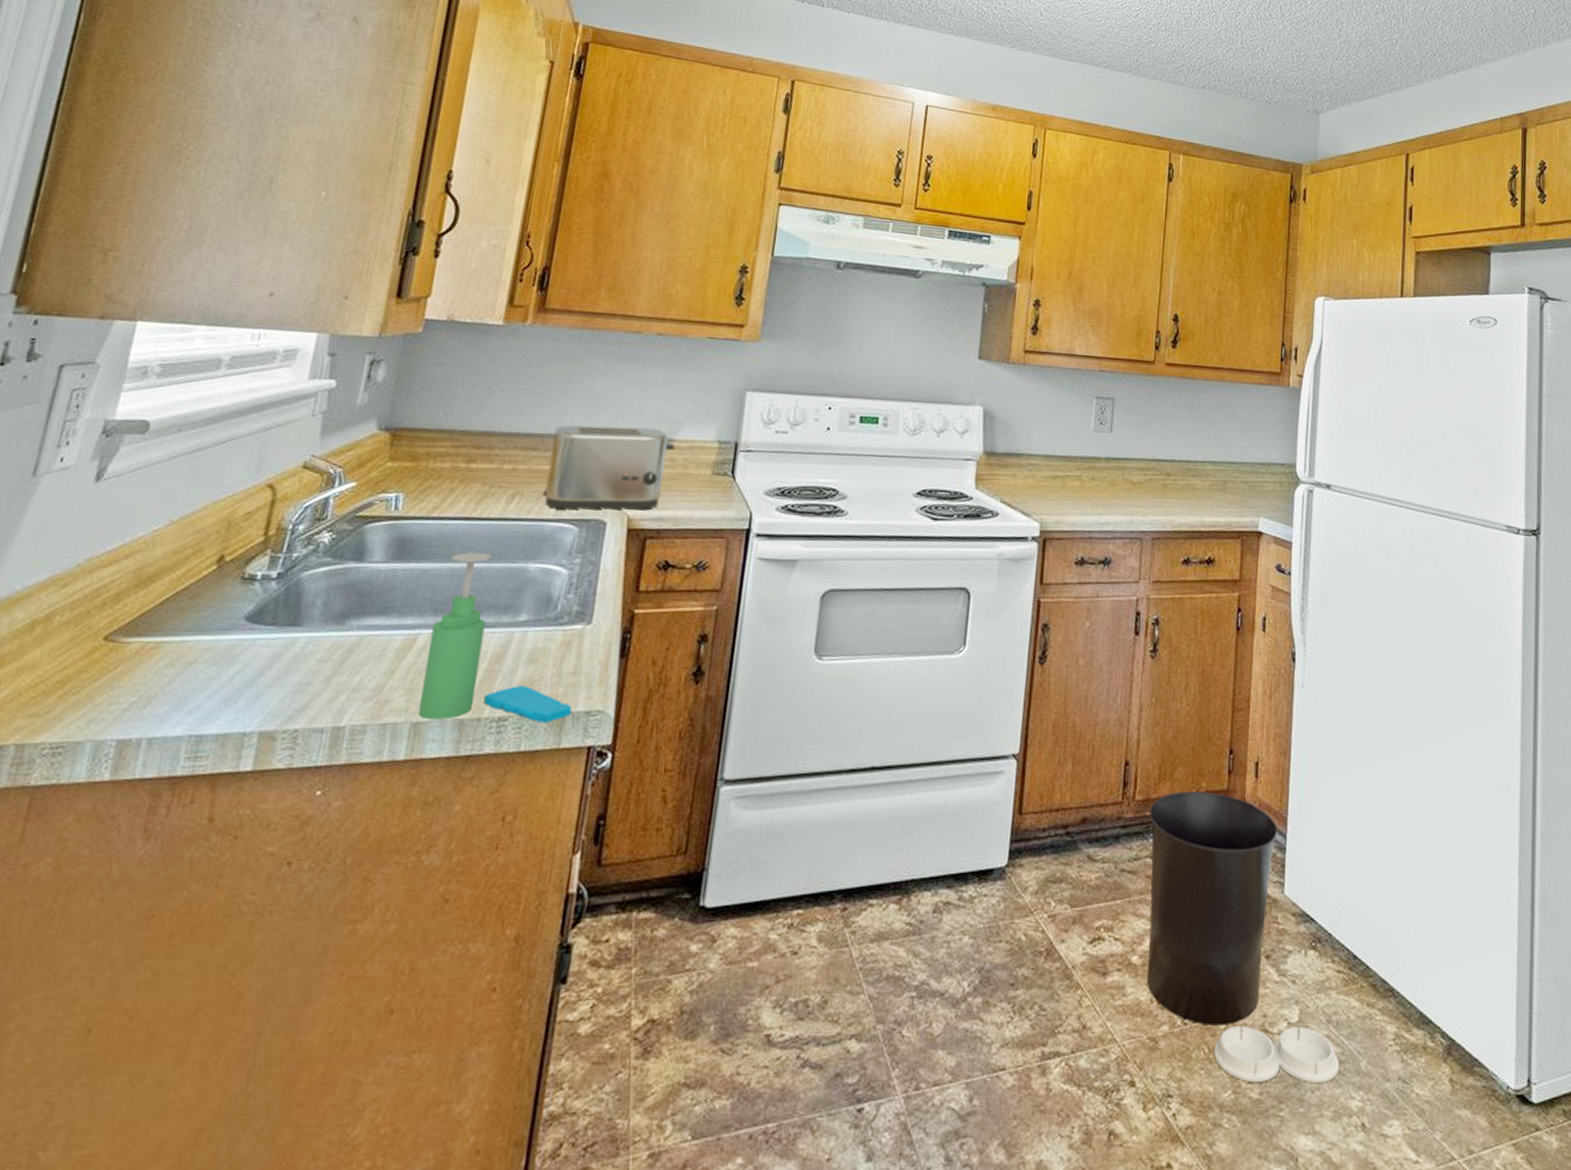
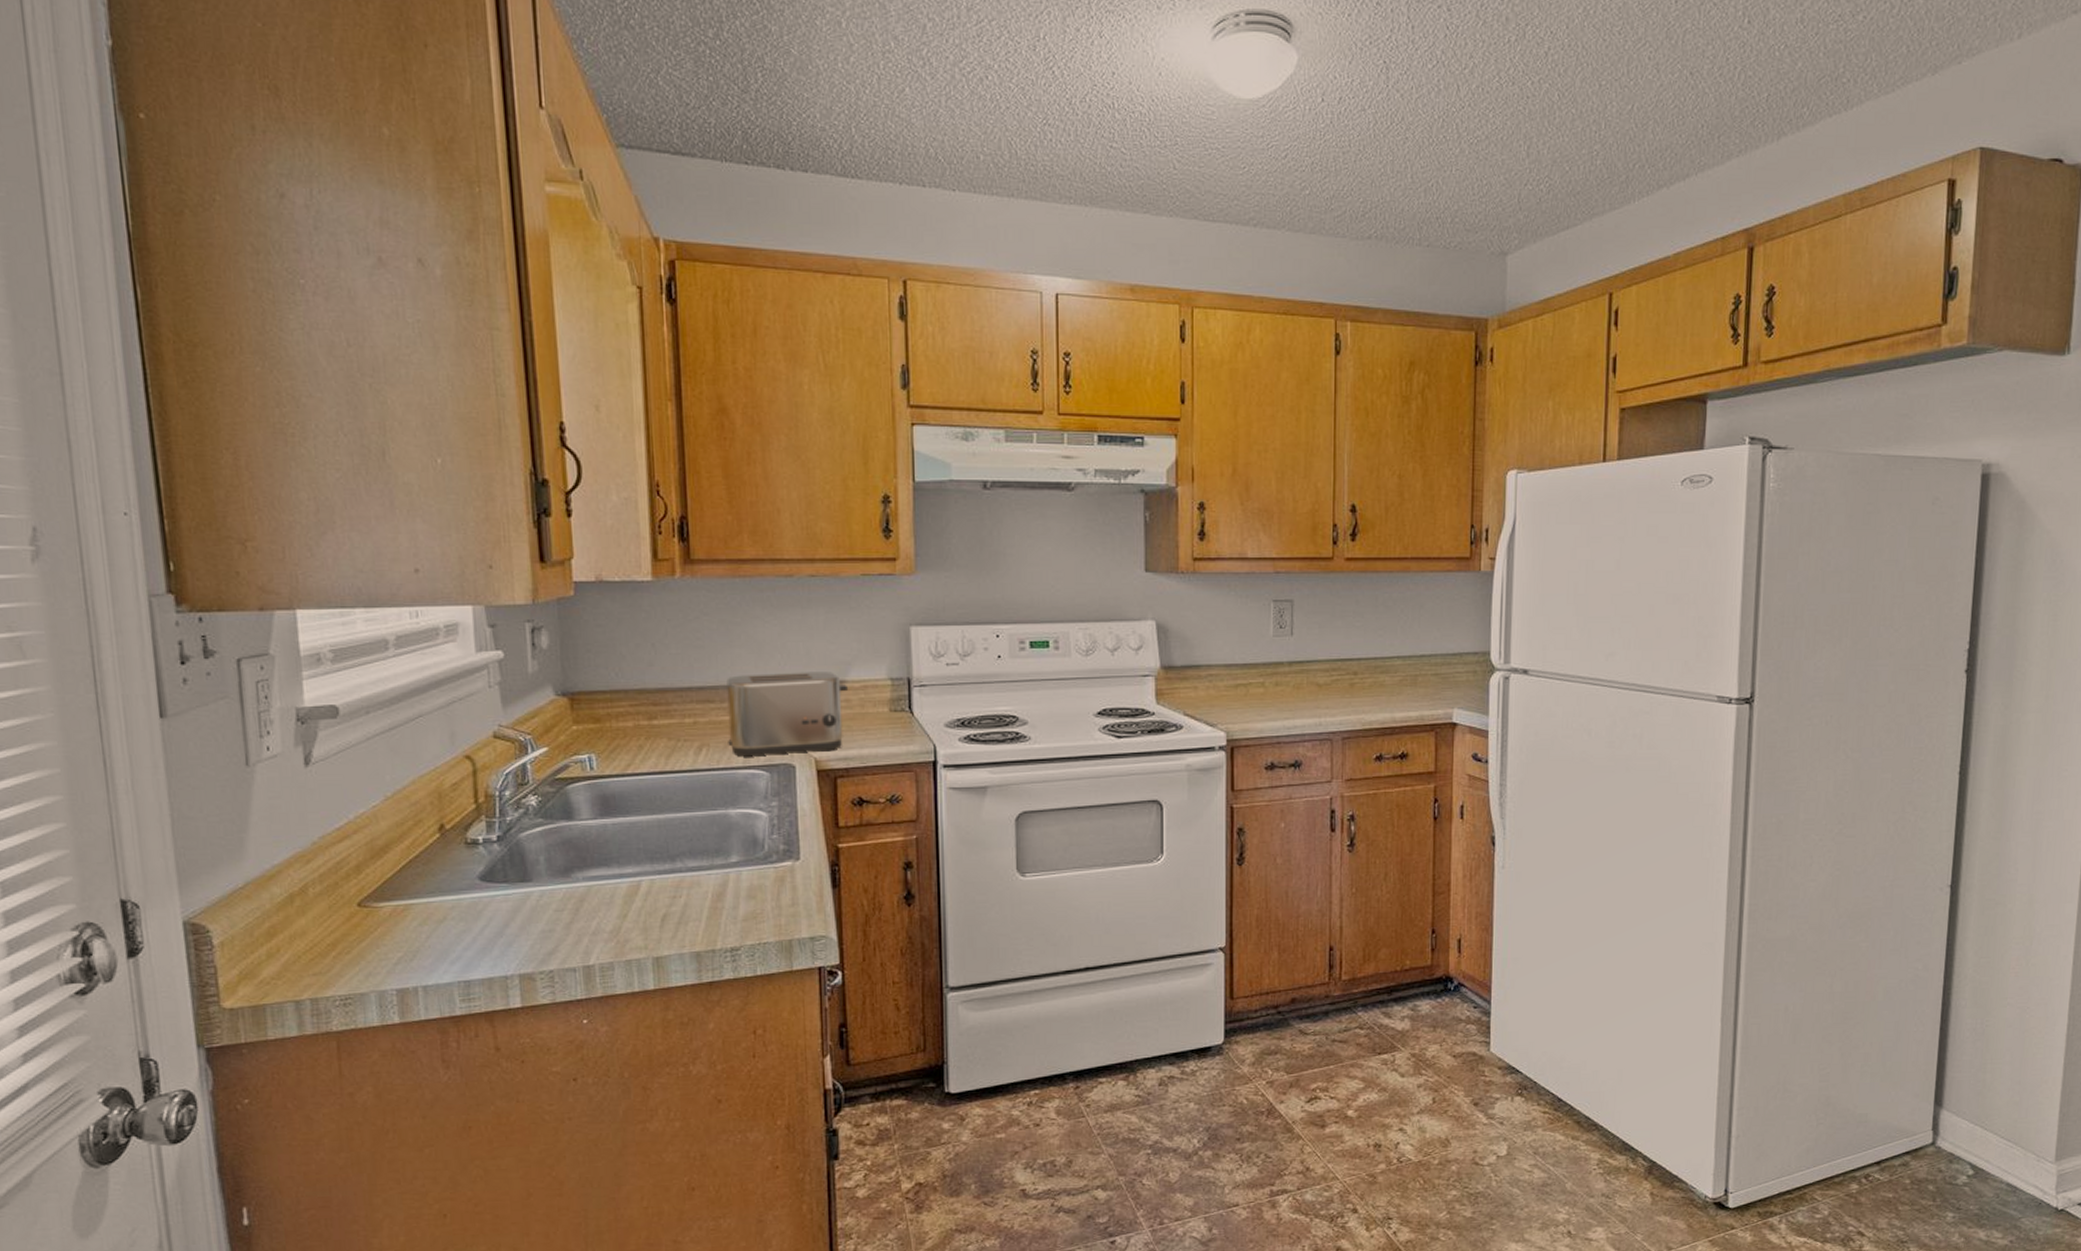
soap dispenser: present [418,552,492,721] -> none [651,802,706,955]
sponge: present [483,684,573,724] -> none [713,918,798,951]
waste bin: present [1147,790,1278,1026] -> none [1356,968,1482,1162]
pet bowl: present [1214,1026,1339,1083] -> none [1429,1159,1546,1205]

